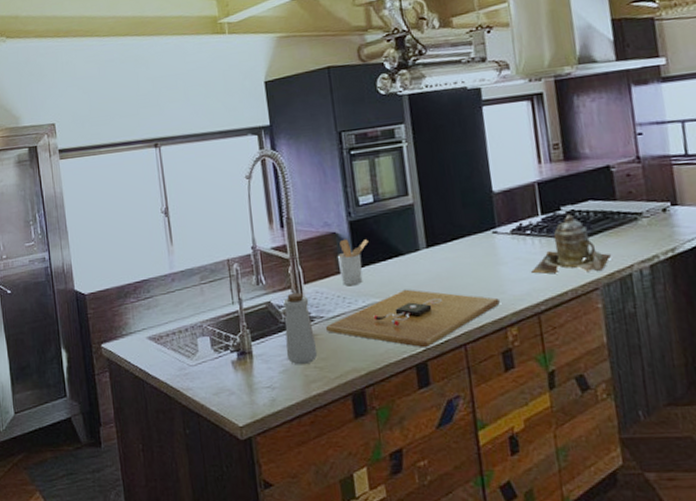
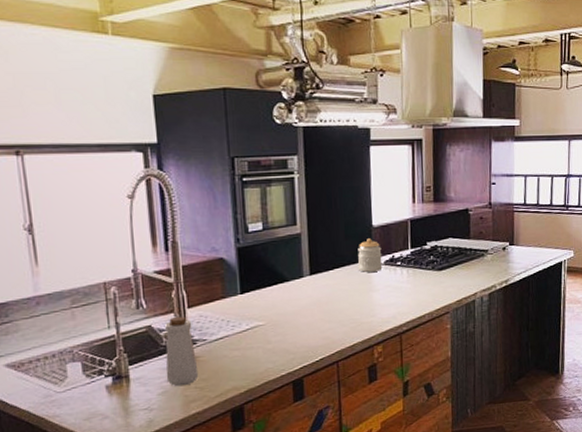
cutting board: present [326,289,500,348] -> none [209,313,370,366]
utensil holder: present [337,238,369,285] -> none [223,264,255,309]
jar: none [478,205,509,243] -> present [357,238,383,272]
teapot: present [531,214,612,274] -> none [398,249,462,300]

